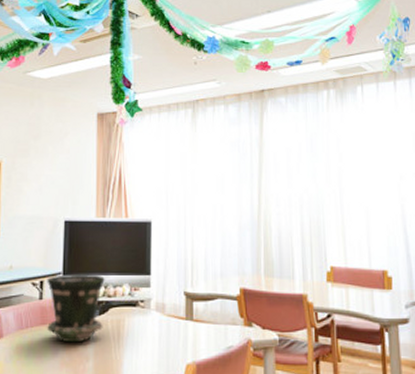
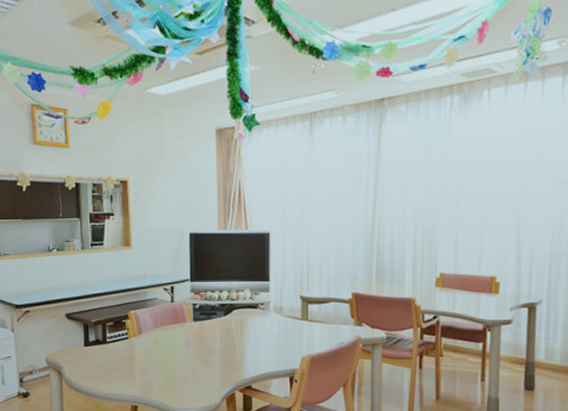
flower pot: present [47,274,105,343] -> none [177,281,228,338]

